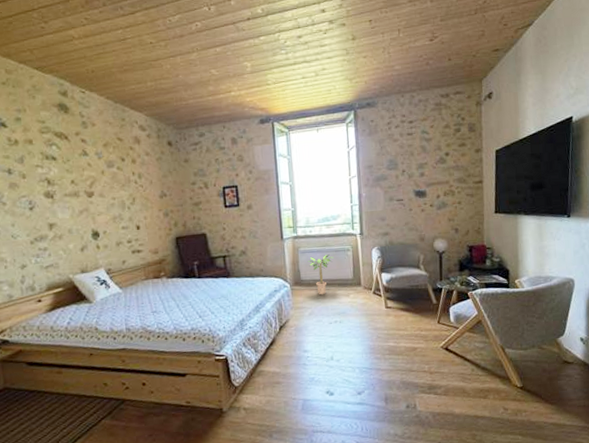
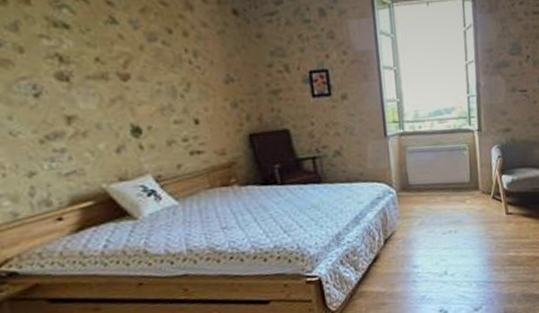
potted plant: present [307,254,333,295] -> none [416,154,447,202]

